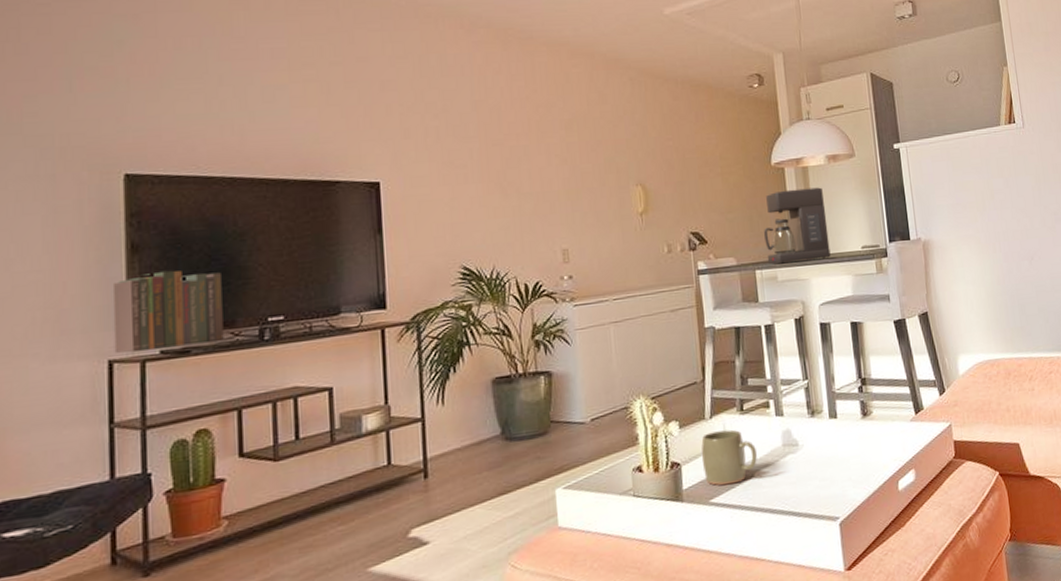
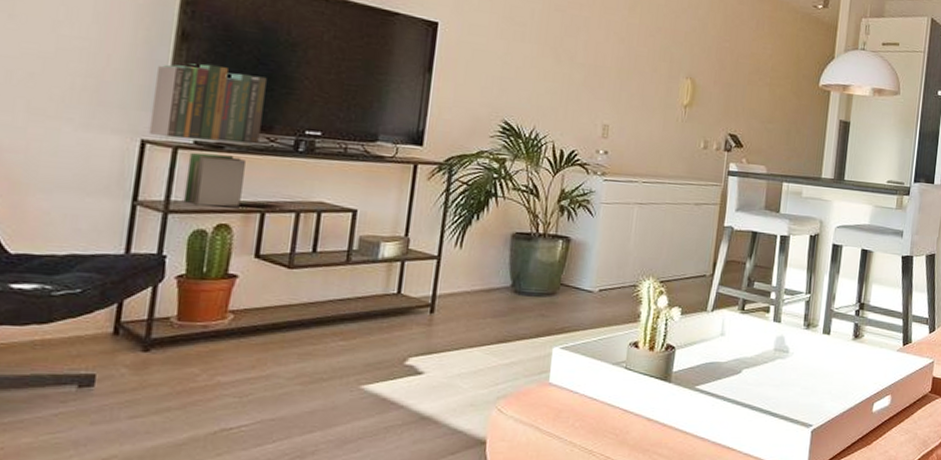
books: none [157,358,216,417] -> present [183,153,245,208]
mug: present [701,429,757,486] -> none [695,324,749,376]
coffee maker: present [764,187,831,265] -> none [796,112,862,185]

